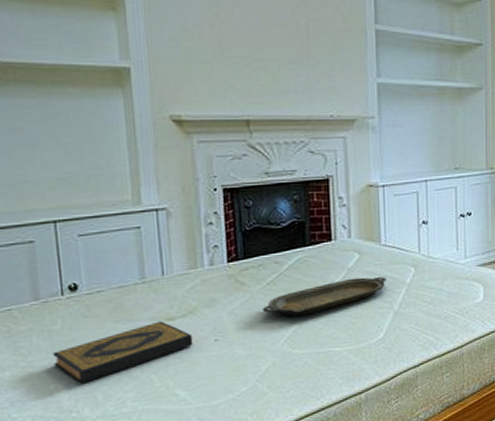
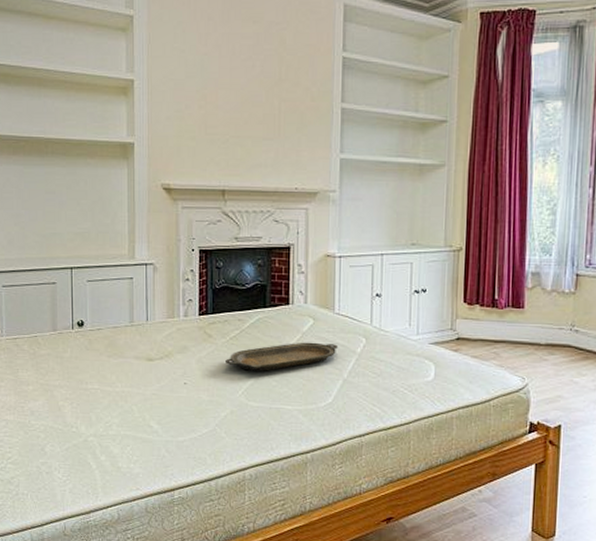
hardback book: present [52,321,193,384] -> none [62,360,167,405]

